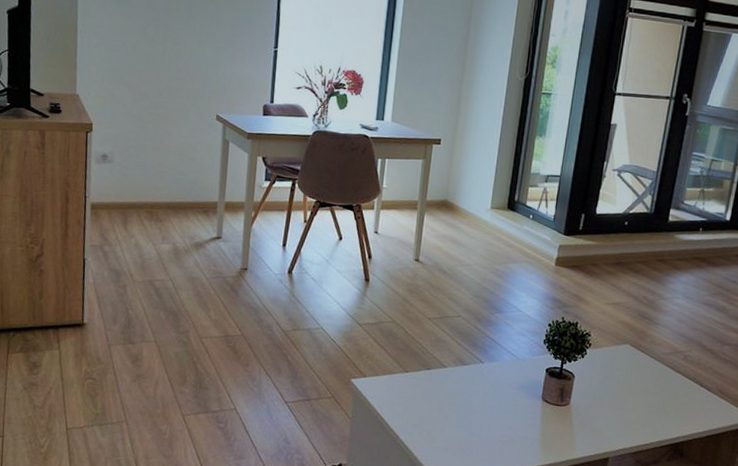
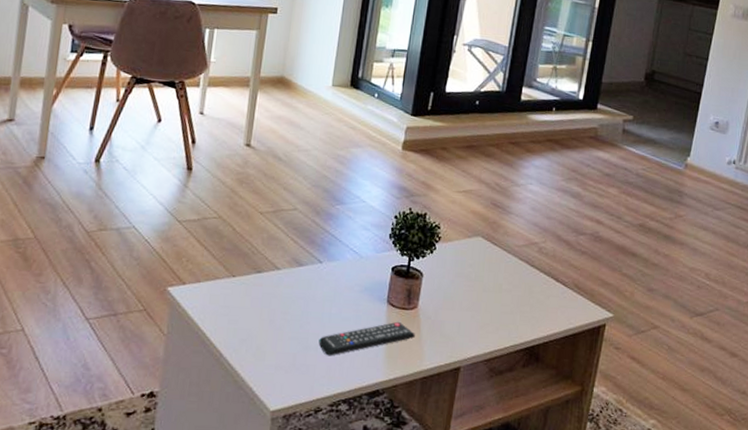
remote control: none [481,415,568,443] -> present [318,321,415,356]

